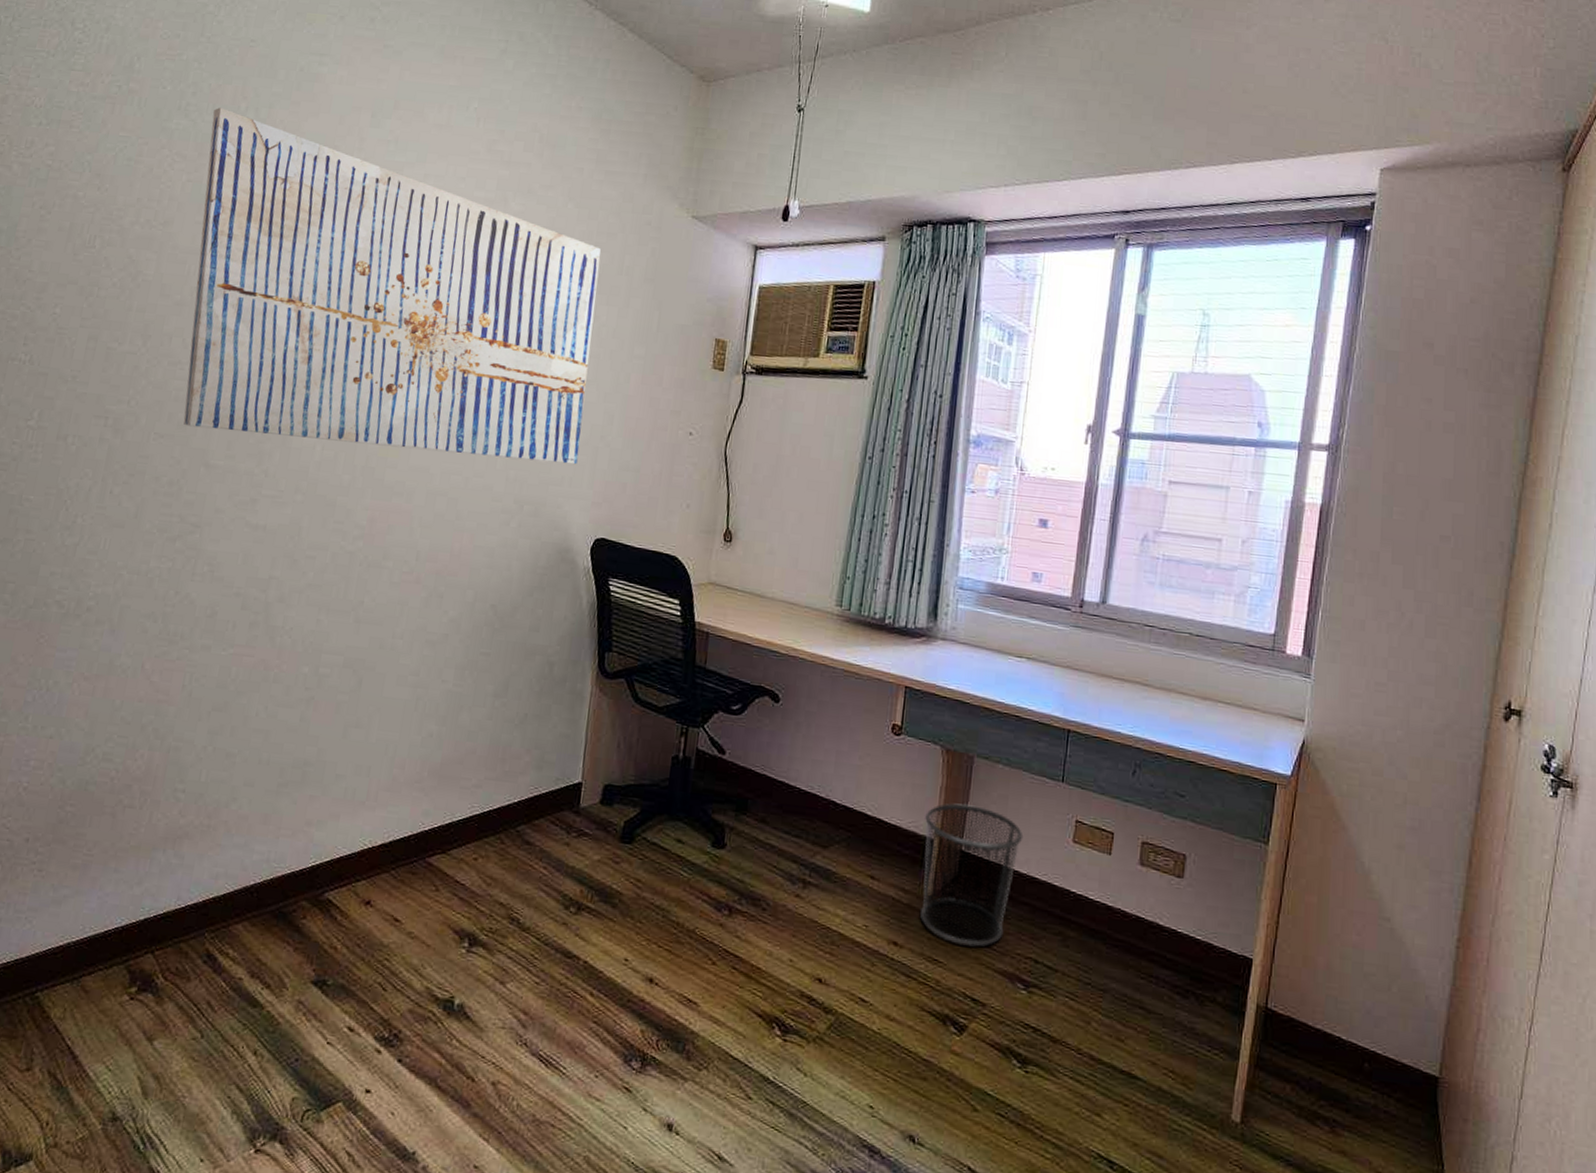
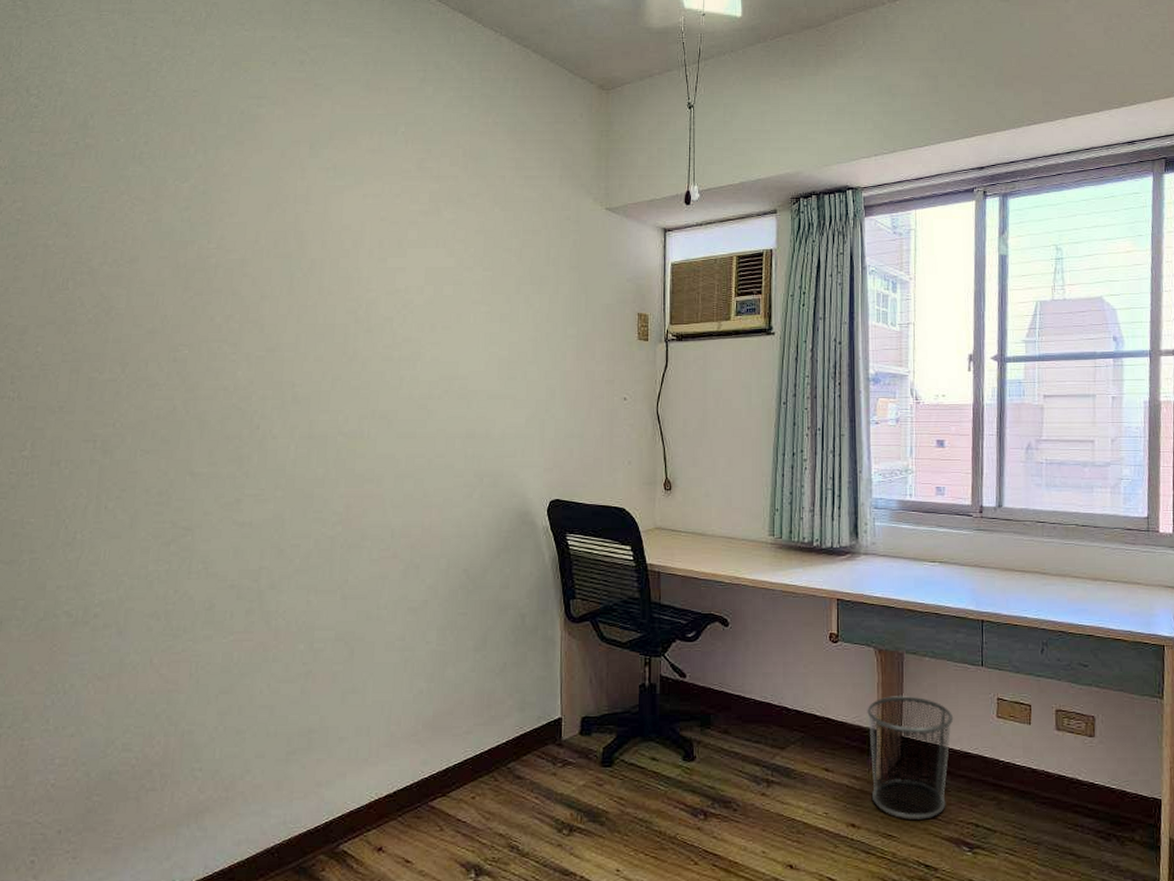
wall art: present [183,107,601,465] -> none [165,152,529,441]

